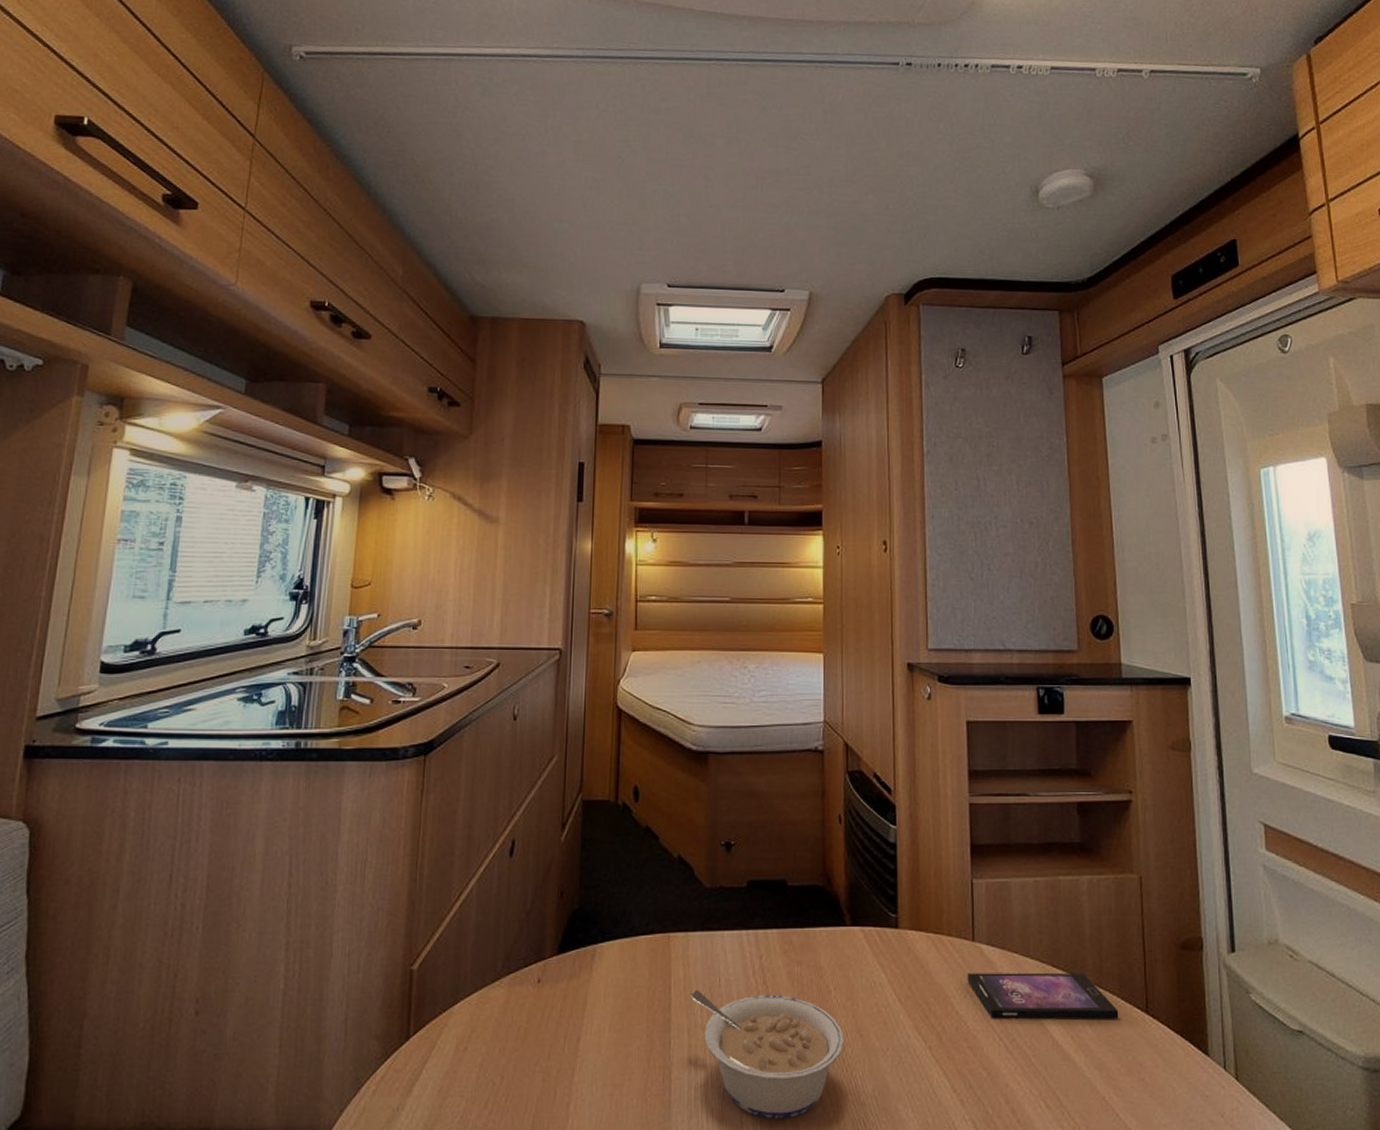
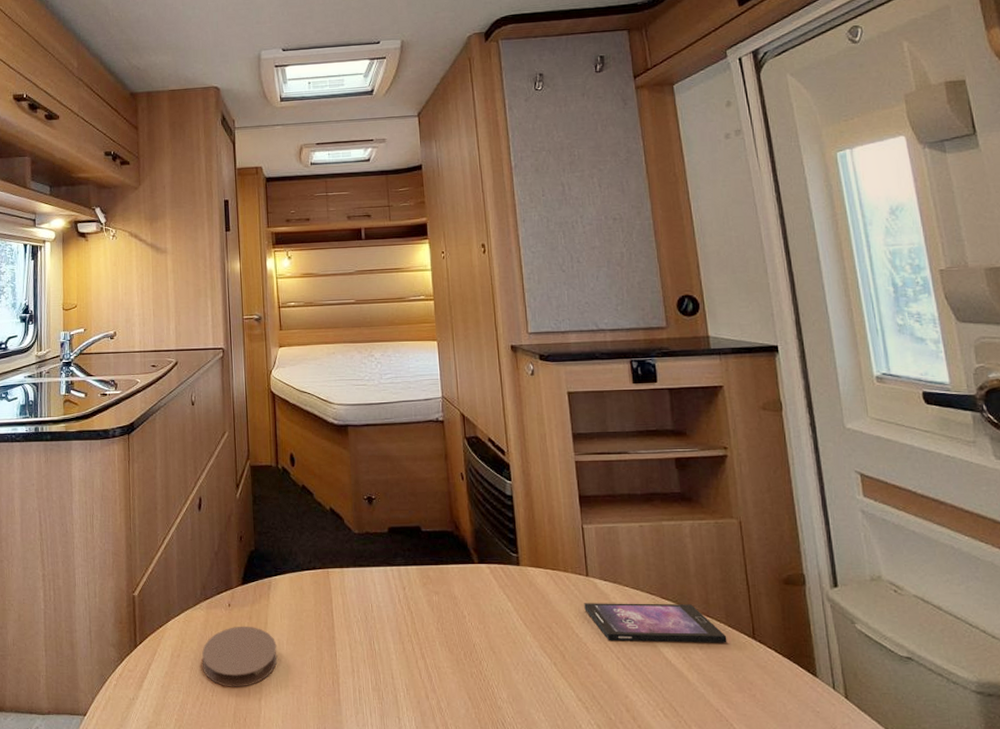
coaster: none [496,1007,596,1089] -> present [202,626,278,687]
legume: present [691,989,845,1119] -> none [350,613,480,717]

